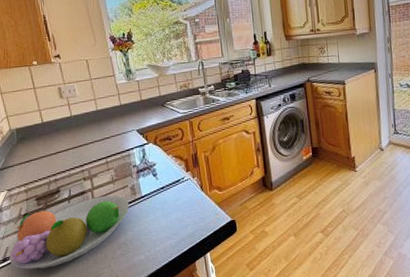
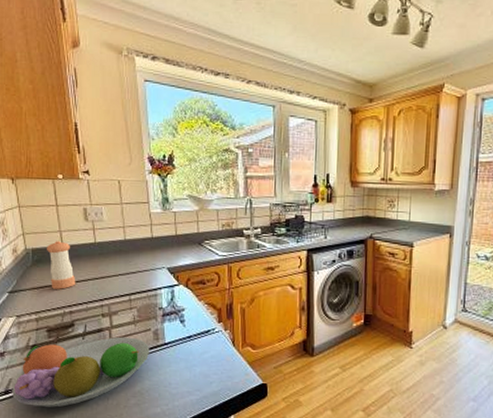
pepper shaker: none [29,119,58,162] -> present [47,241,76,289]

